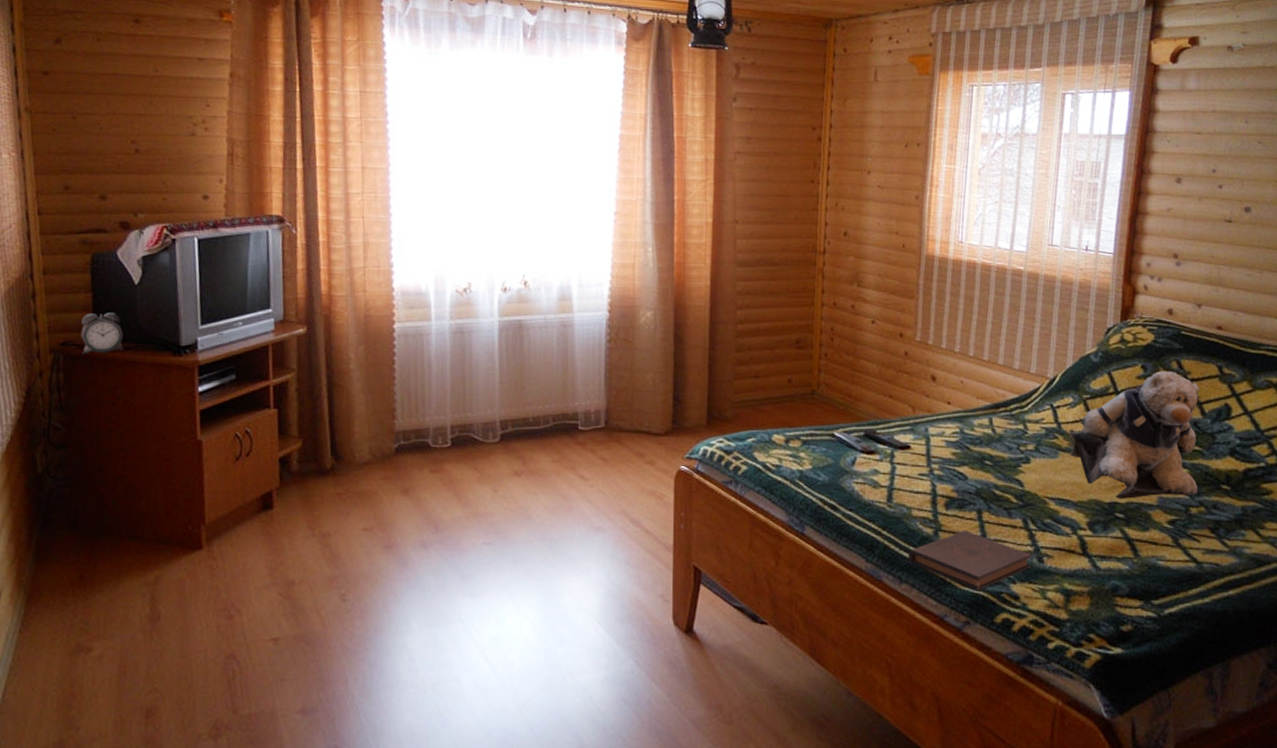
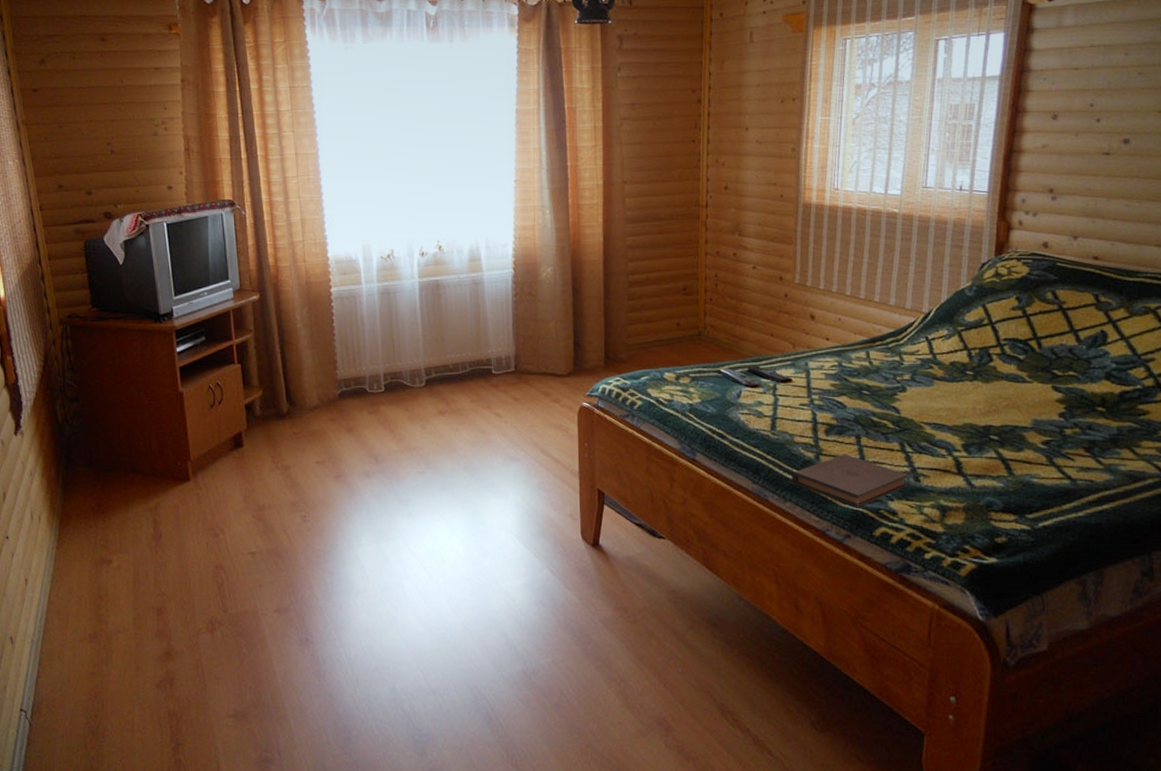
alarm clock: present [80,312,125,355] -> none [81,289,116,325]
teddy bear: present [1070,370,1200,499] -> none [945,301,1075,422]

